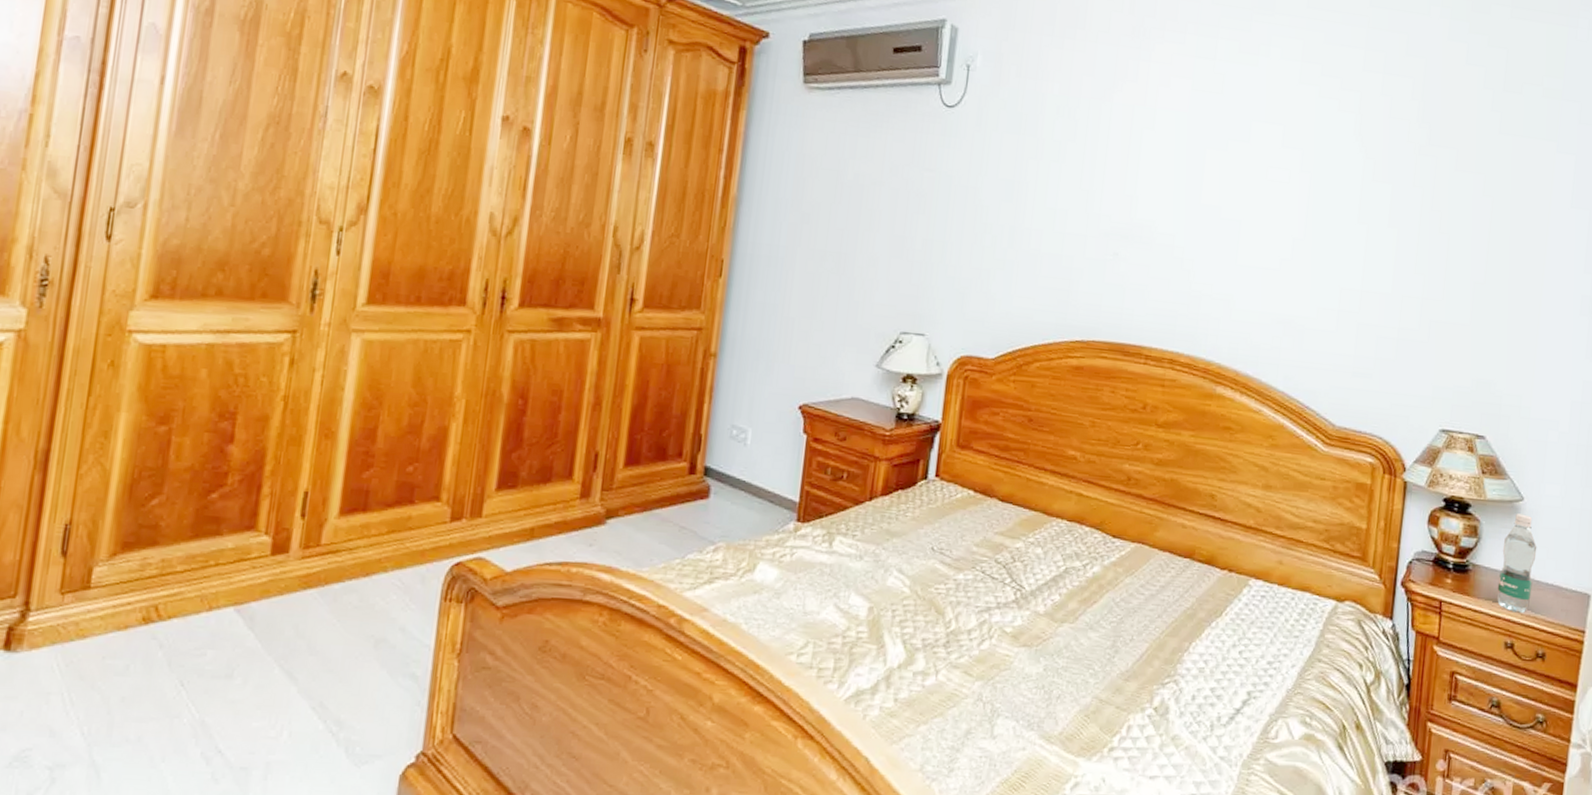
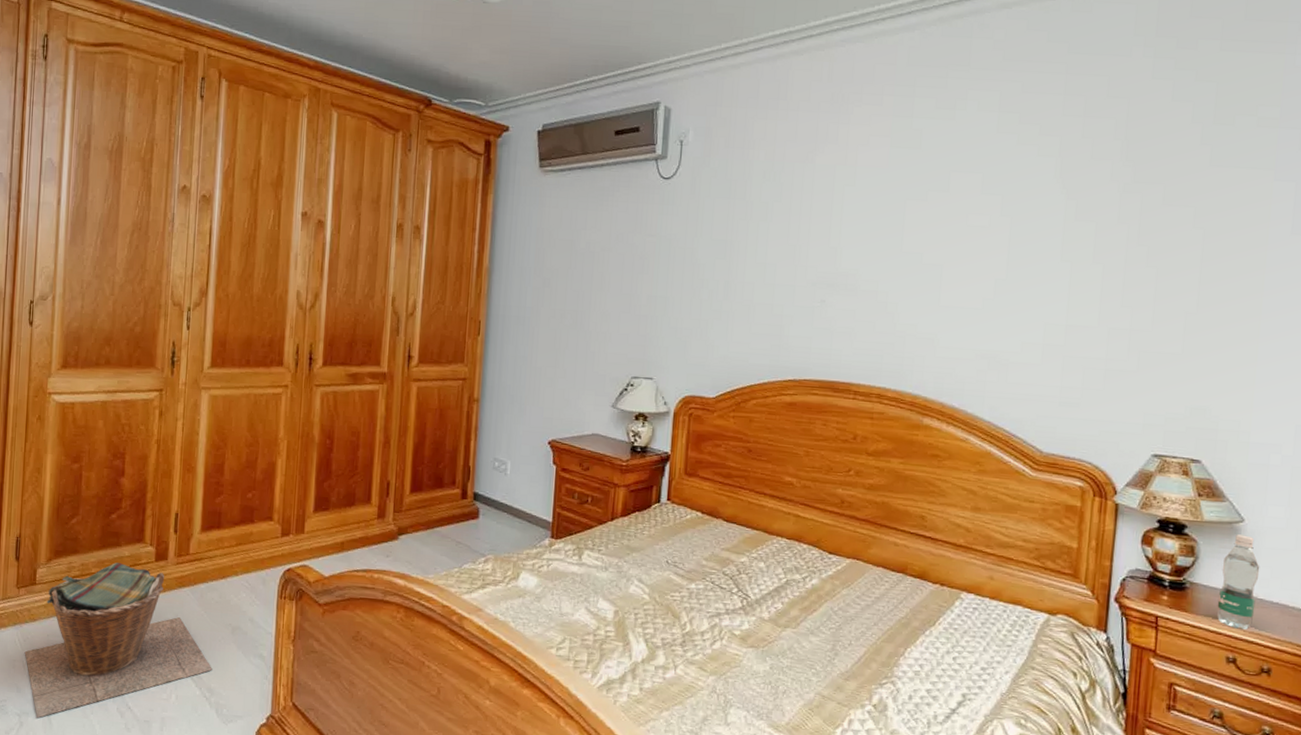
laundry basket: none [65,557,344,771] -> present [24,563,212,718]

